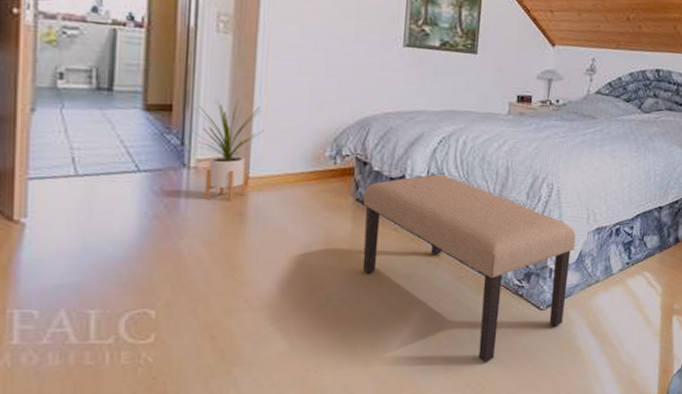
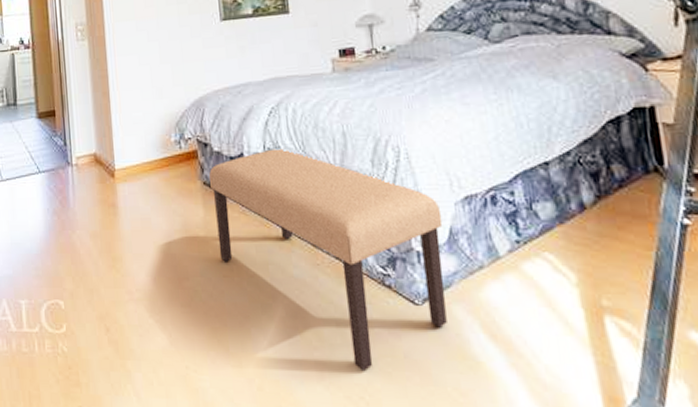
house plant: present [192,100,264,201] -> none [70,98,121,194]

